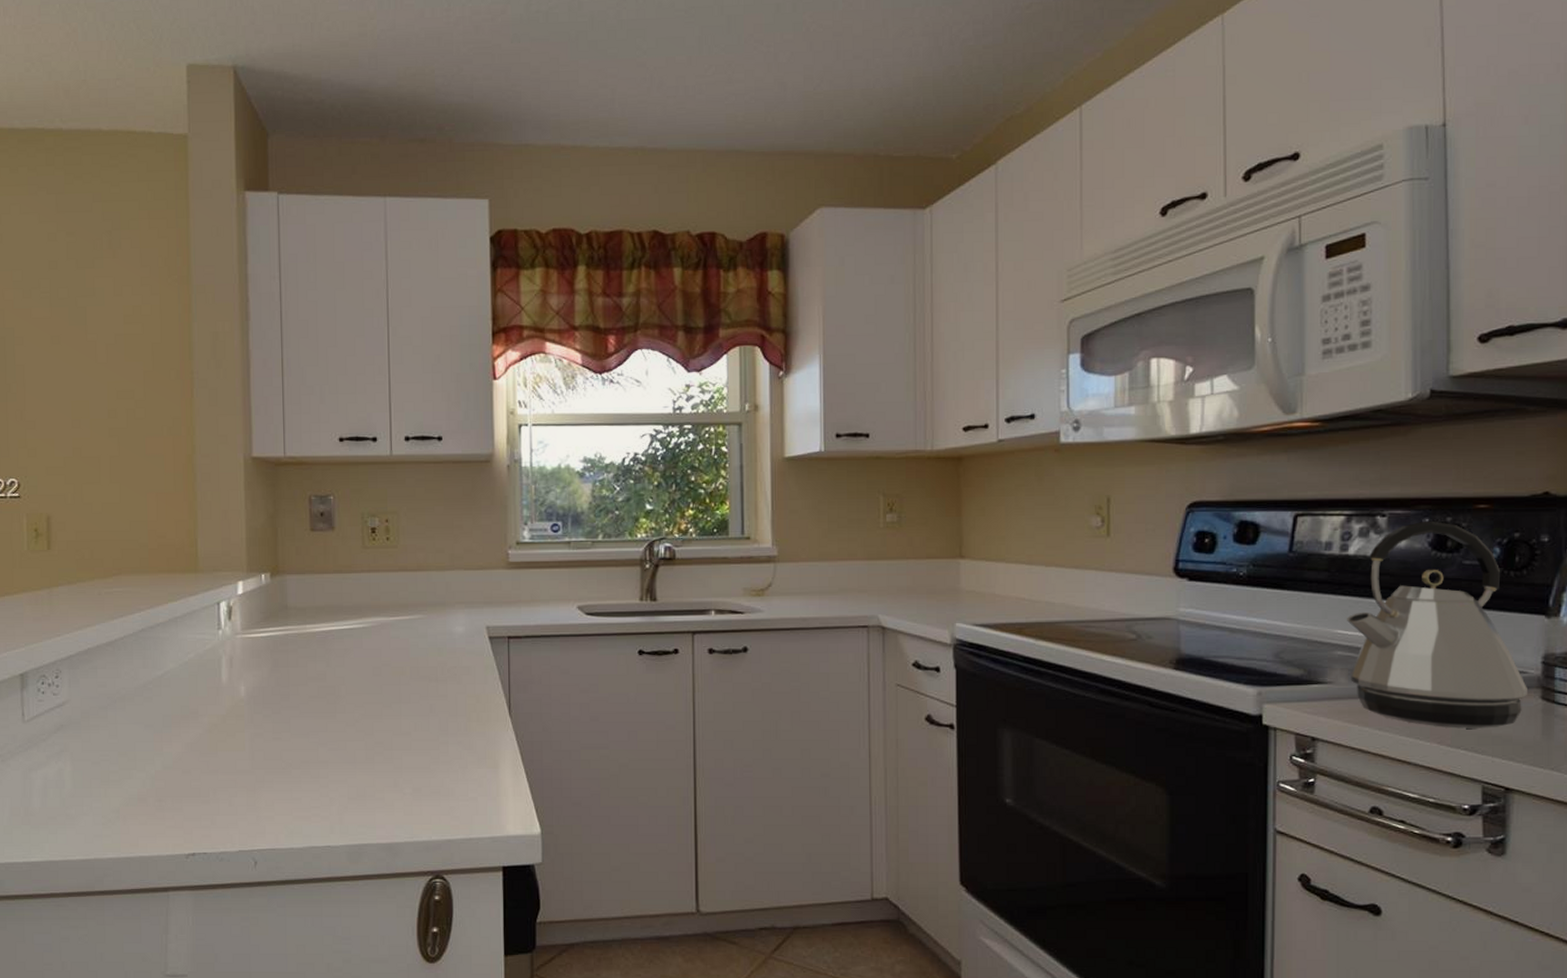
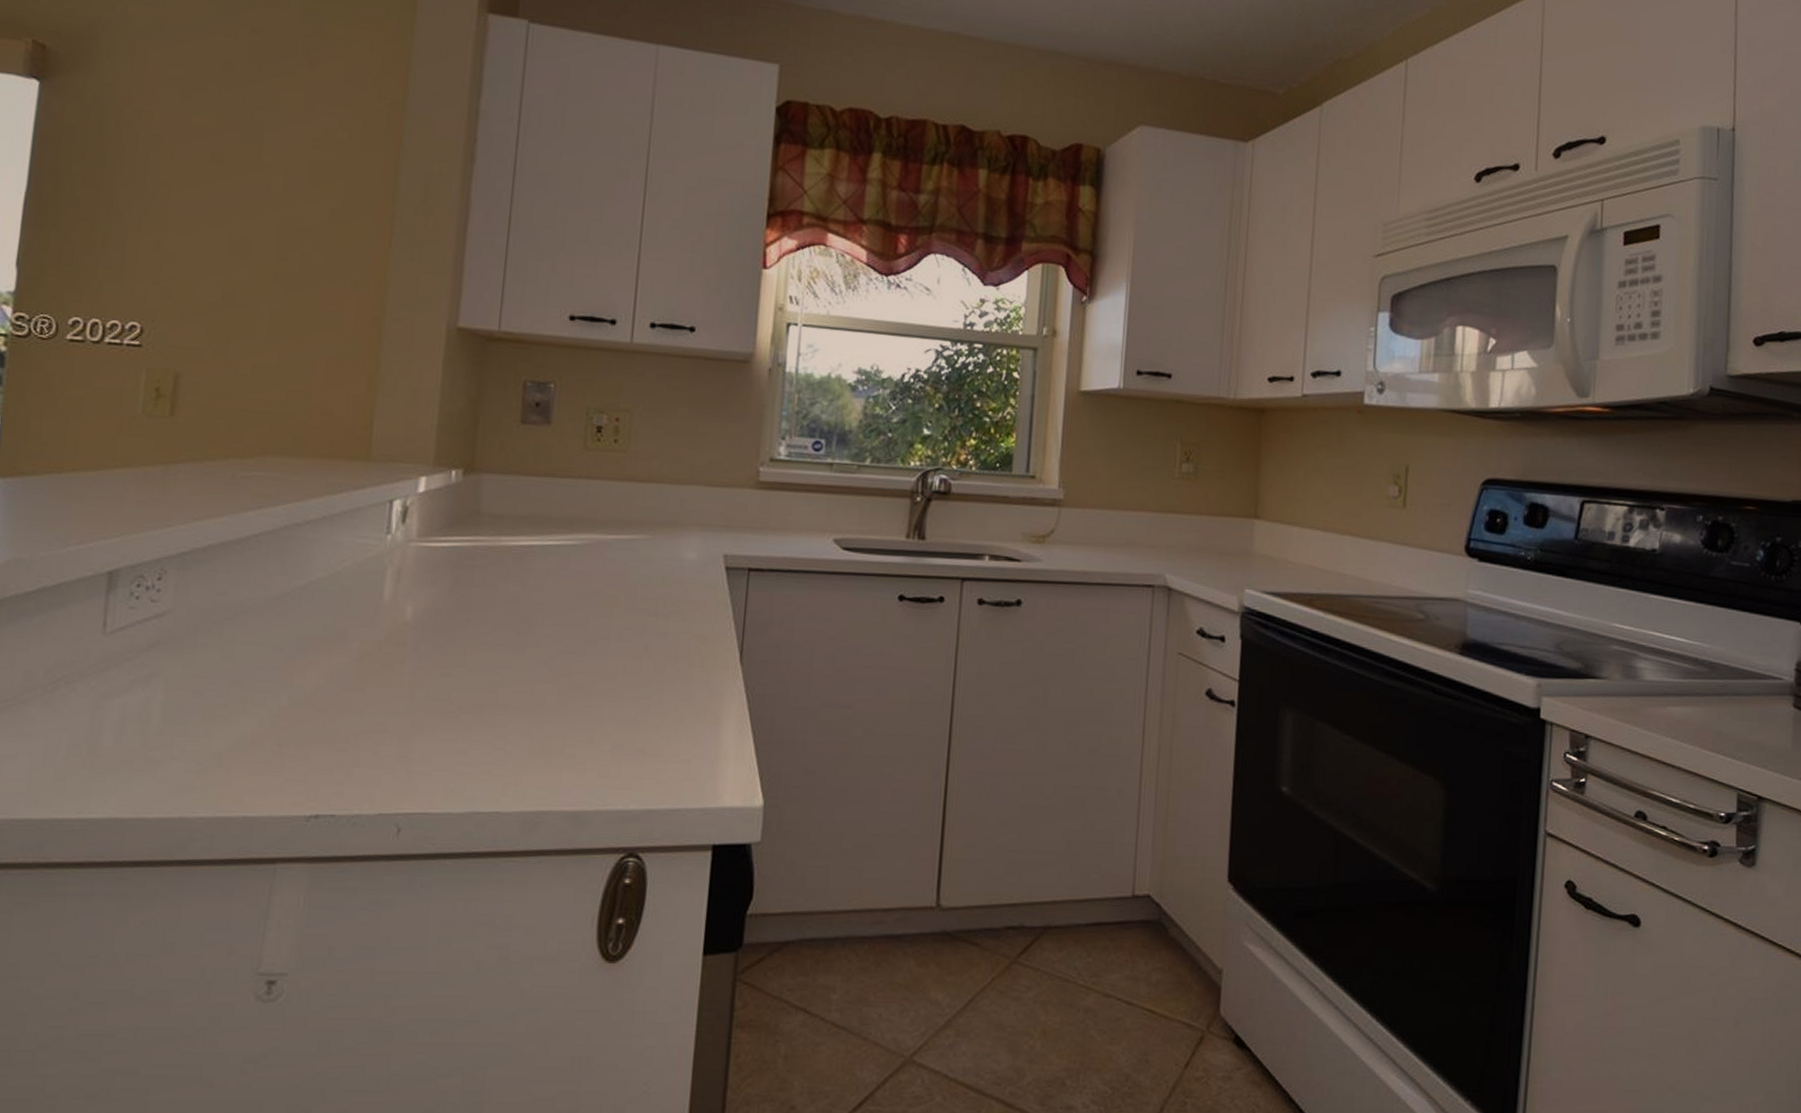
kettle: present [1346,520,1529,729] -> none [1623,518,1782,734]

